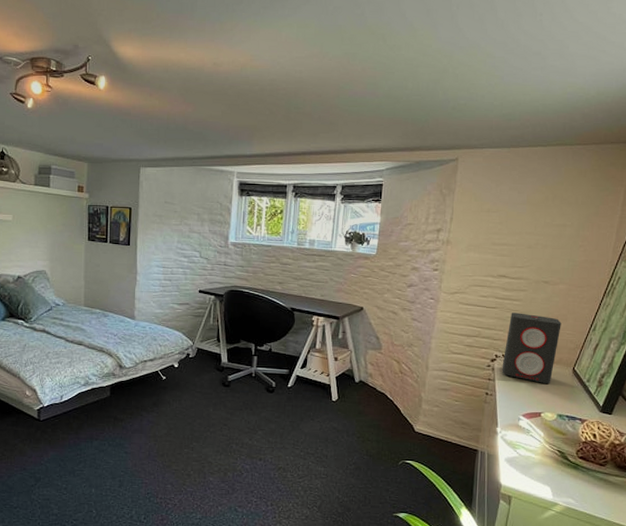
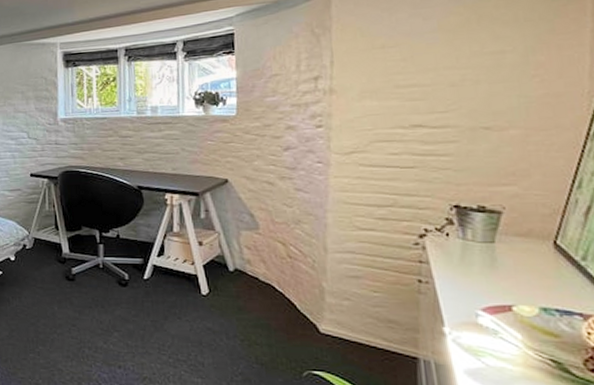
speaker: present [502,312,561,383] -> none [436,171,523,265]

